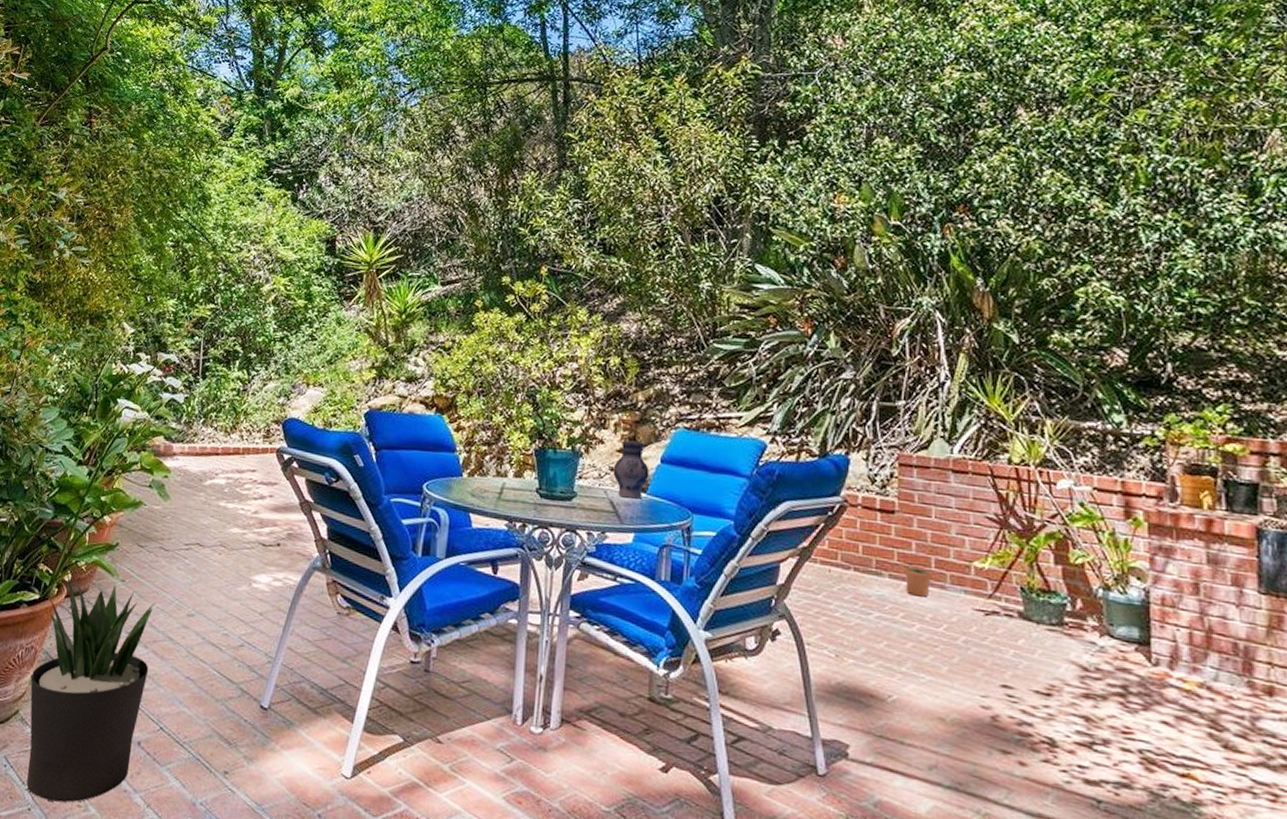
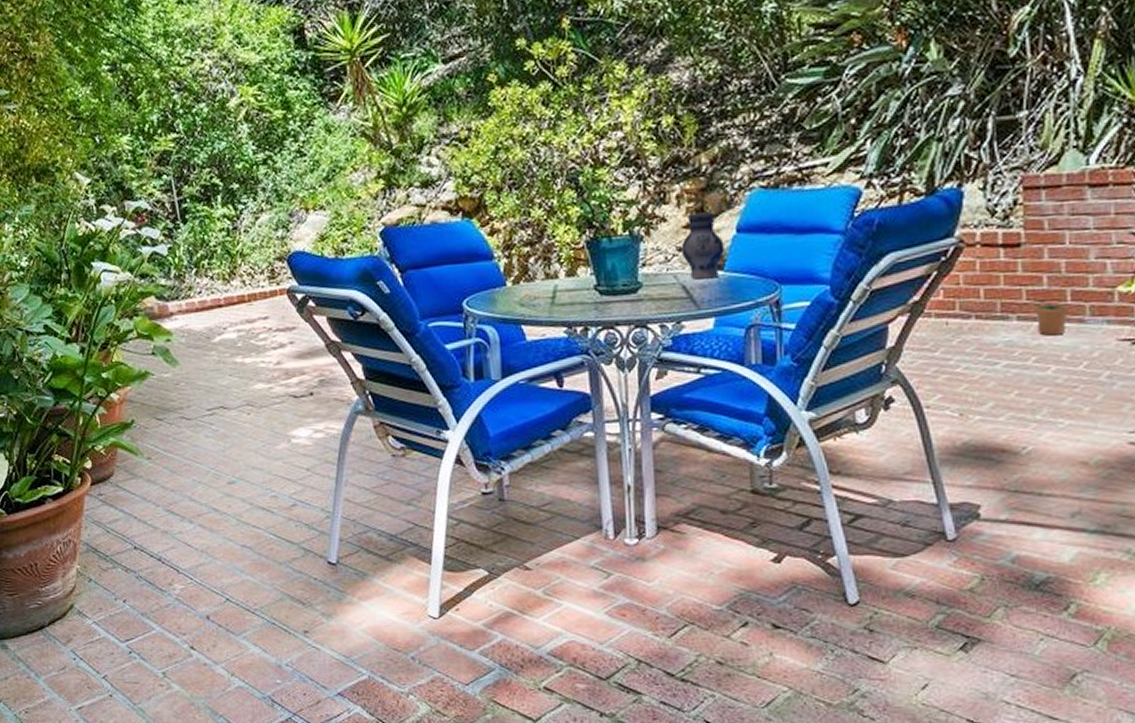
planter: present [26,574,156,803] -> none [73,461,204,685]

